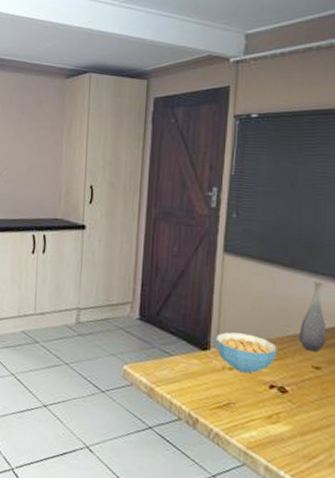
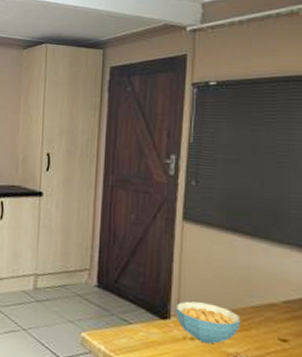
bottle: present [298,281,326,352] -> none [262,250,293,324]

